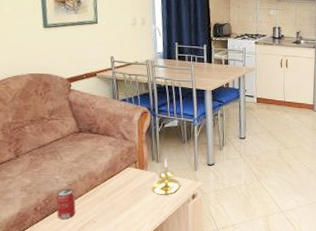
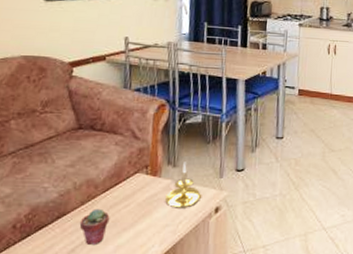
beverage can: present [56,188,76,220] -> none [41,200,68,241]
potted succulent: none [85,195,109,224] -> present [79,208,110,246]

